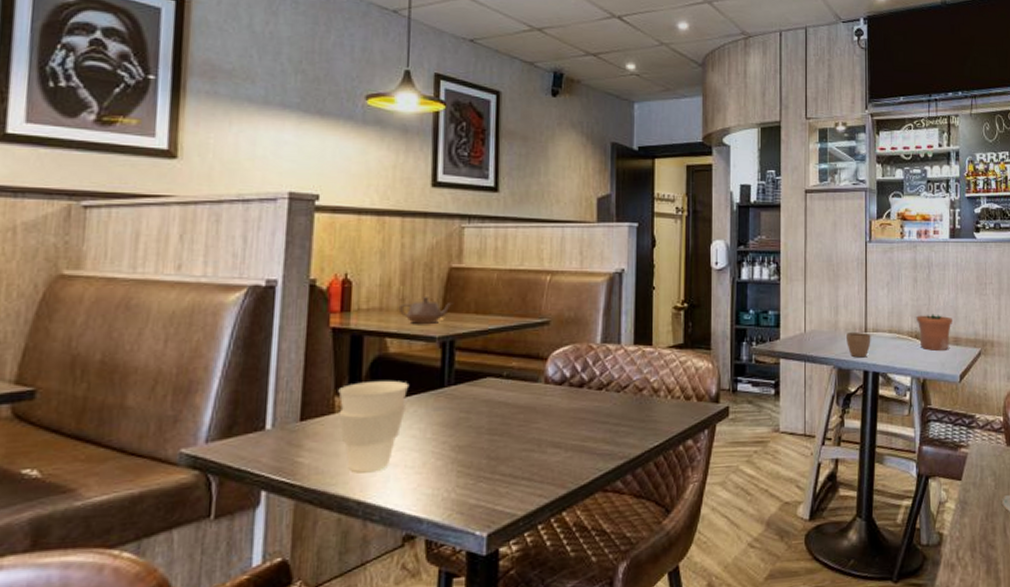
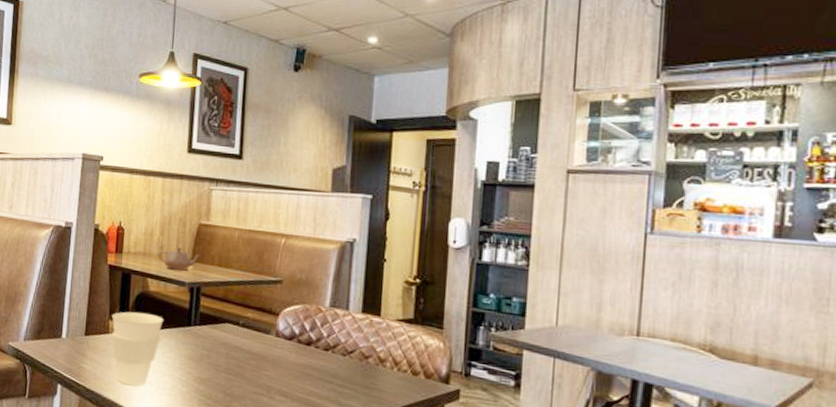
cup: present [847,333,871,358] -> none [610,334,645,365]
planter: present [916,314,952,352] -> none [713,326,769,374]

